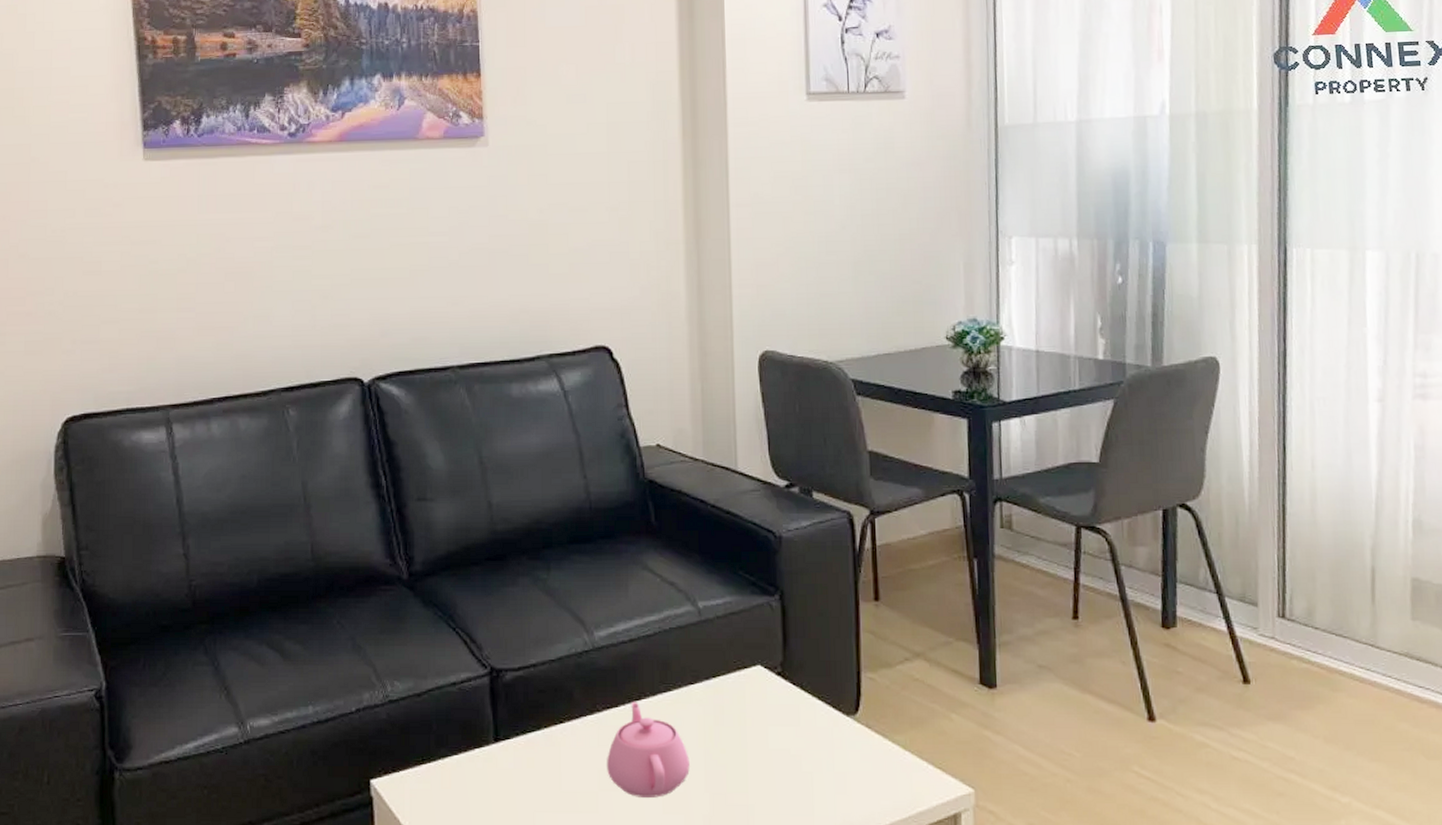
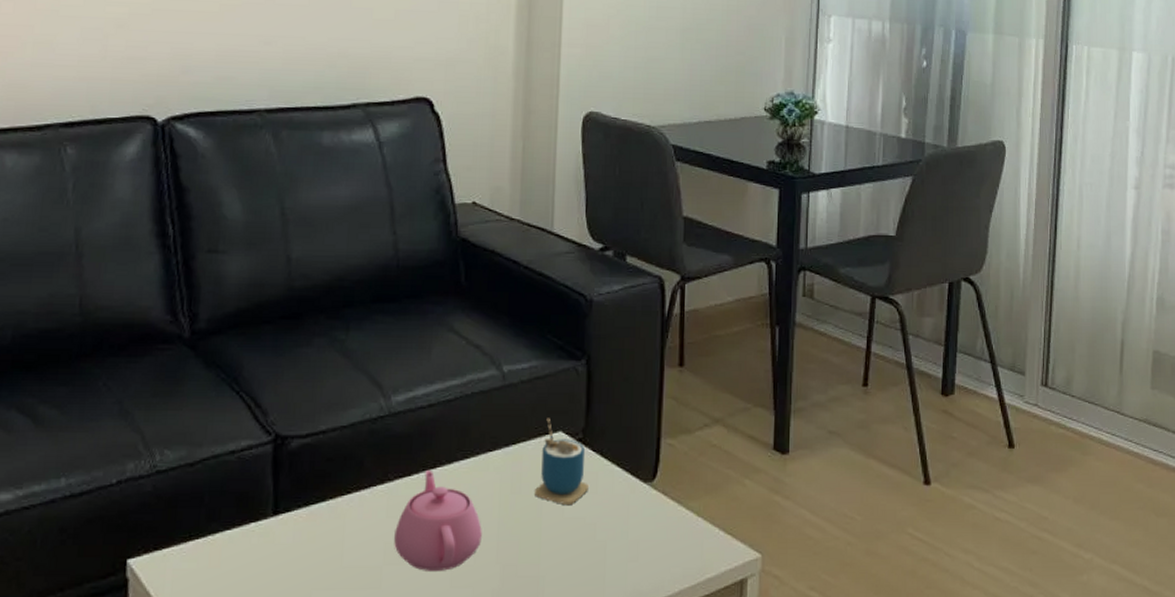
cup: none [738,652,791,738] -> present [535,418,588,506]

